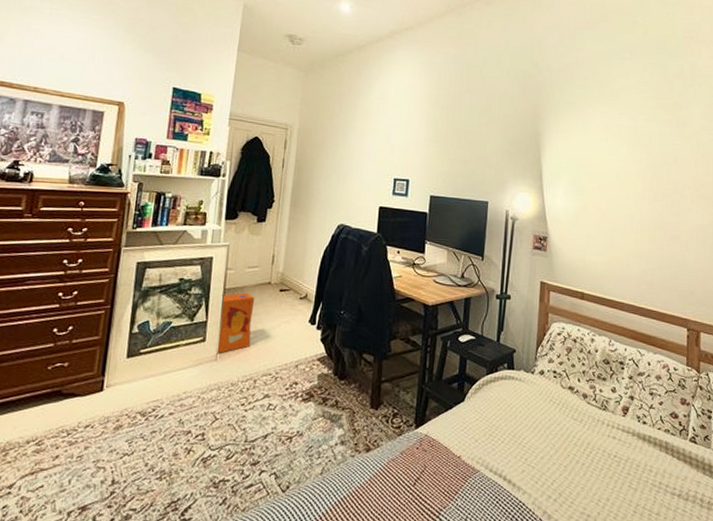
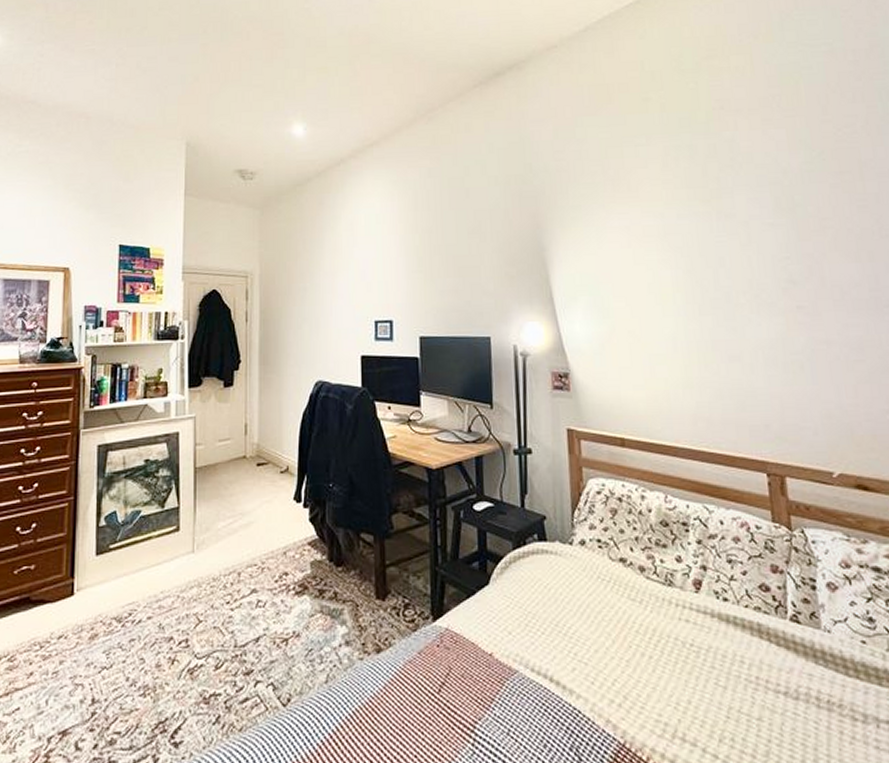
carton: present [215,292,255,353] -> none [192,470,230,543]

